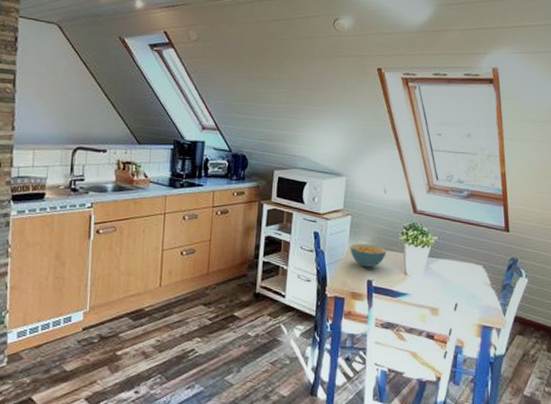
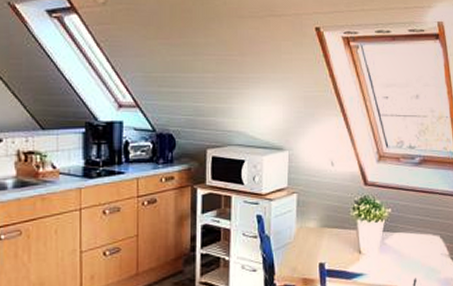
cereal bowl: present [350,243,387,268] -> none [298,223,338,250]

